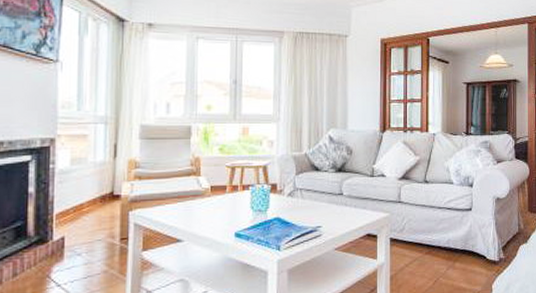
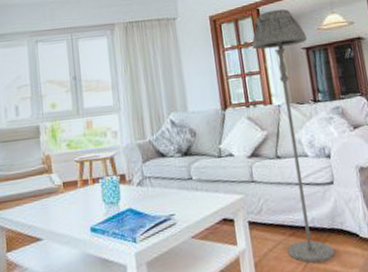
floor lamp: none [418,42,469,280] -> present [252,9,335,264]

